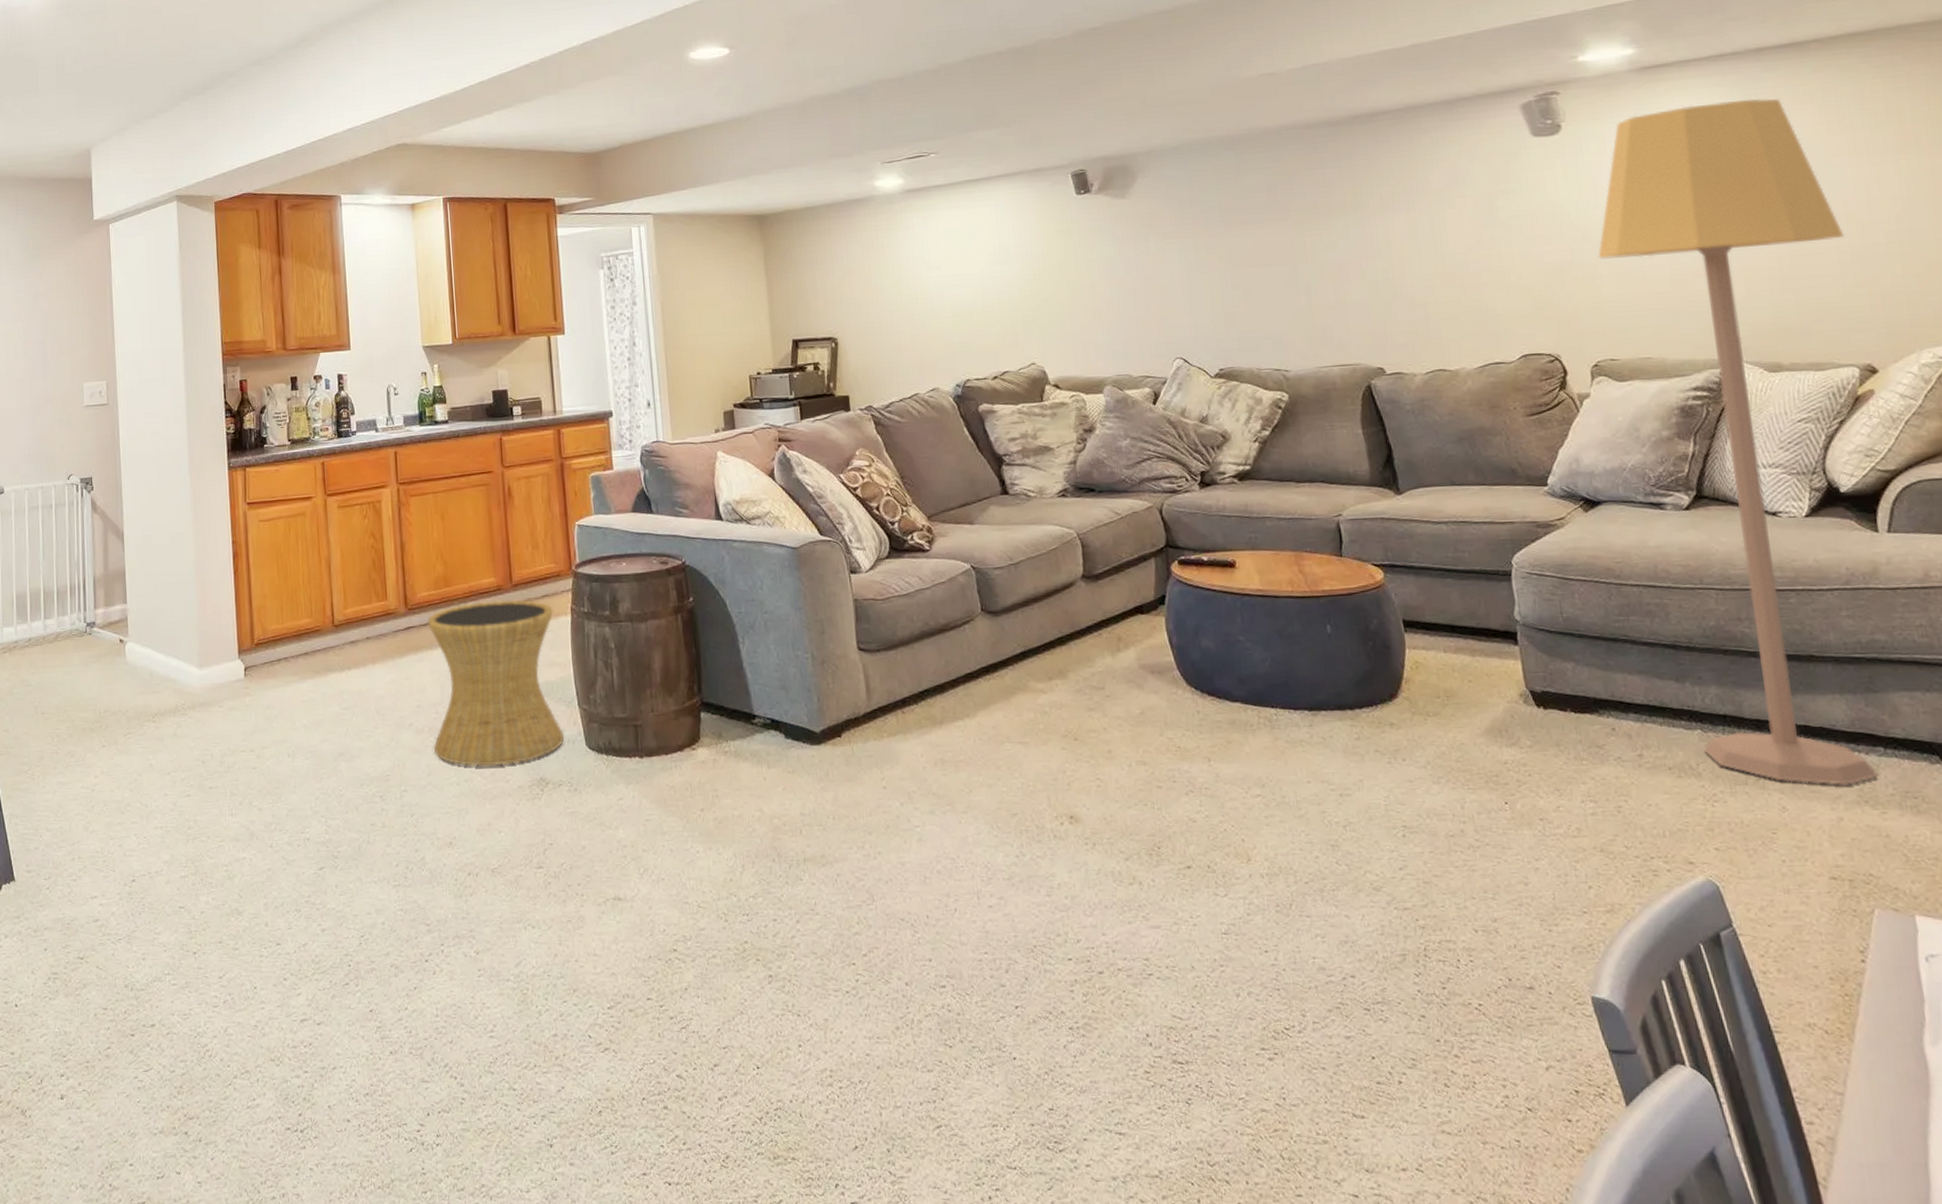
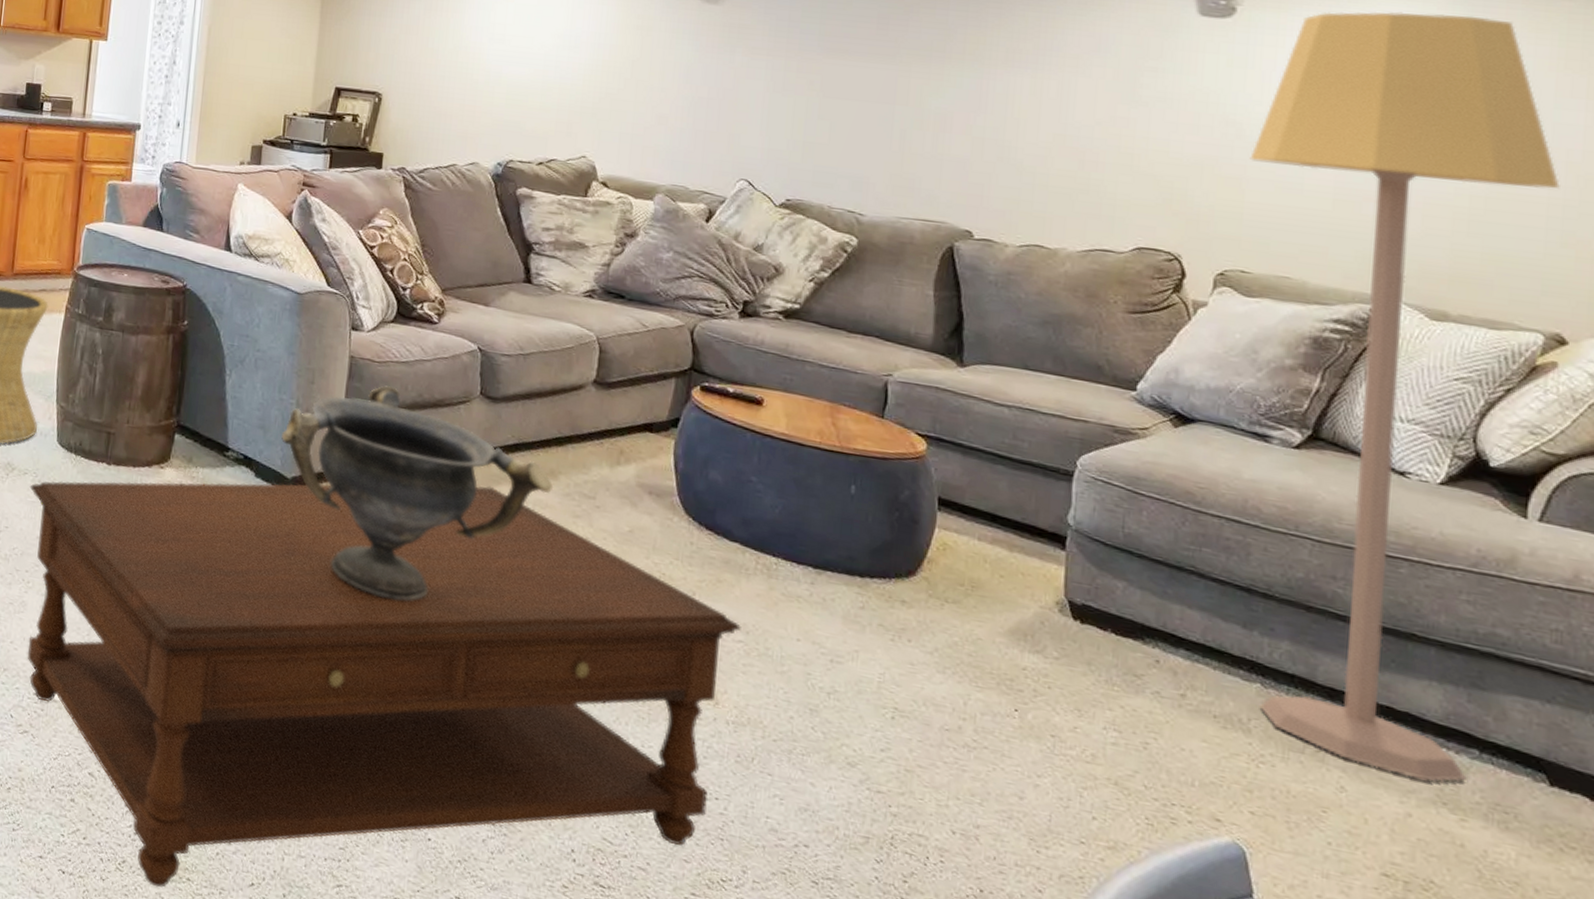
coffee table: none [566,698,1260,1175] -> present [27,481,741,888]
decorative bowl: none [803,620,1065,831] -> present [281,385,554,602]

